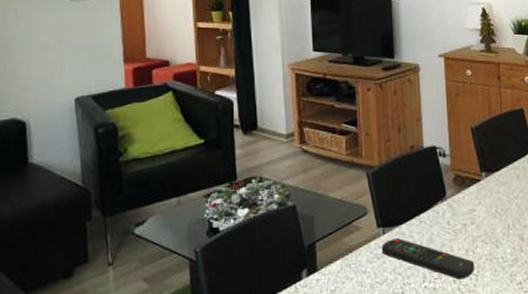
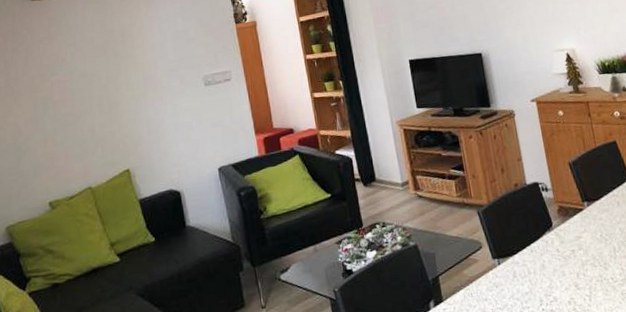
remote control: present [381,238,475,280] -> none [498,267,588,301]

